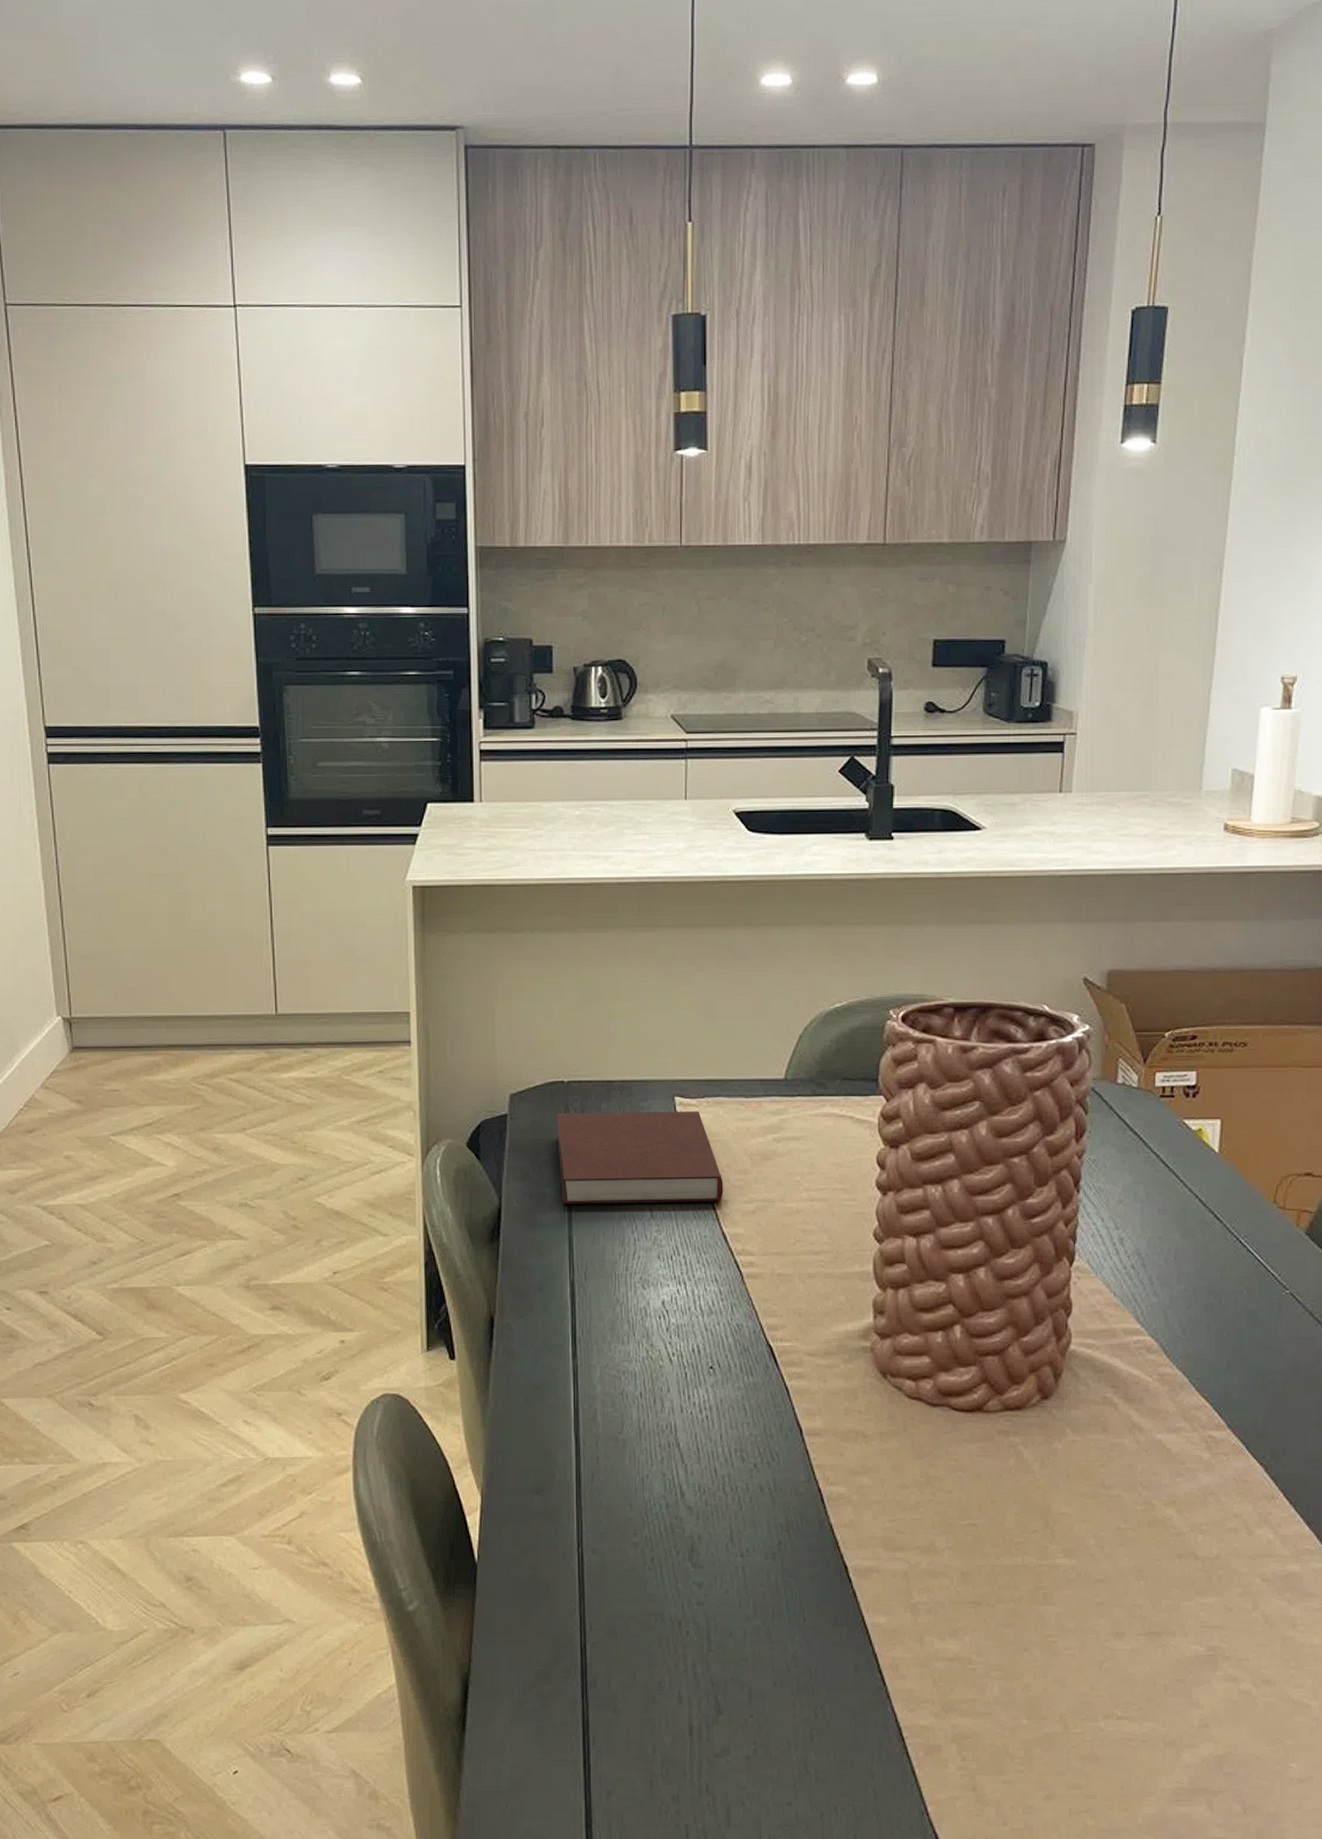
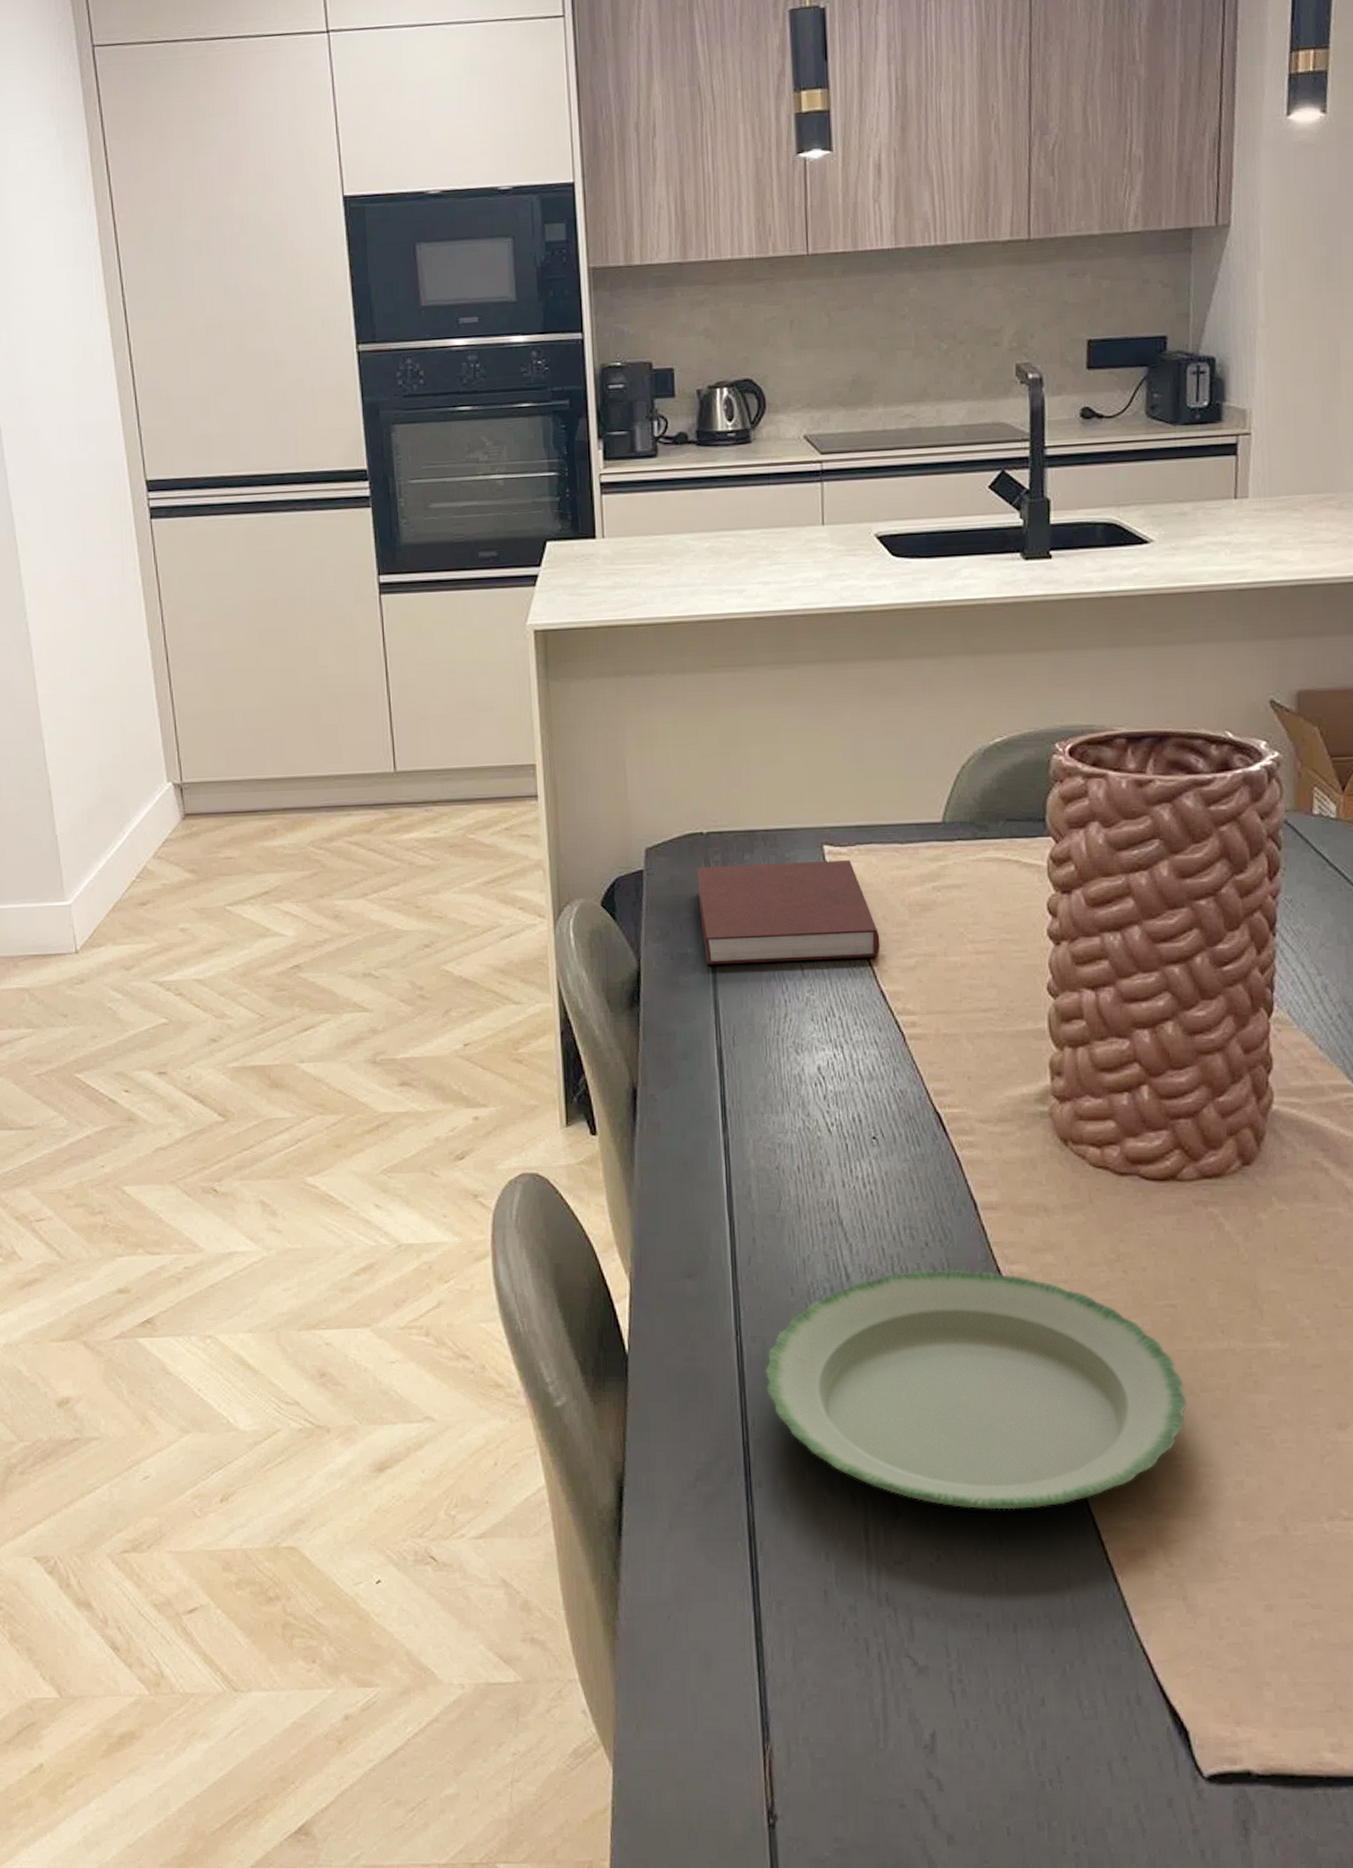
plate: none [603,1489,984,1709] -> present [765,1269,1187,1510]

